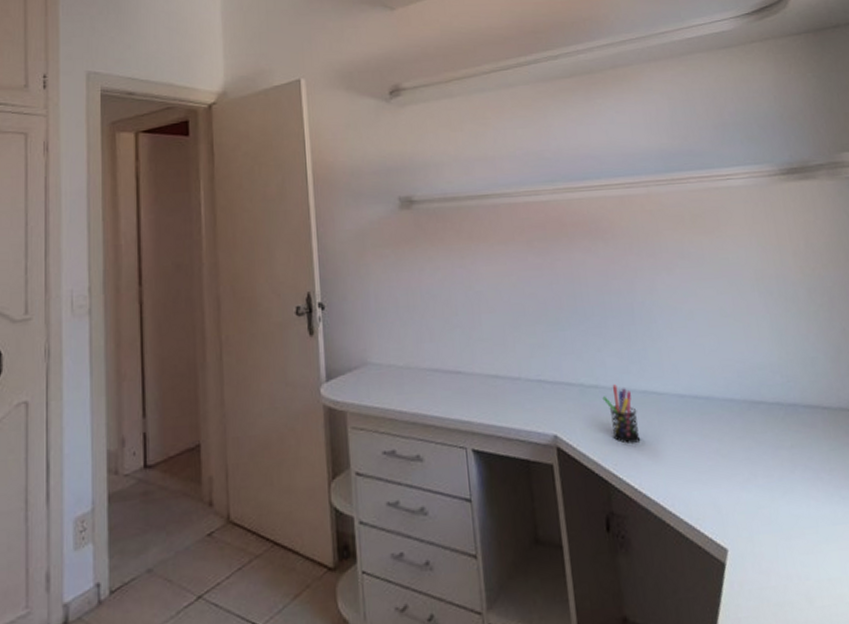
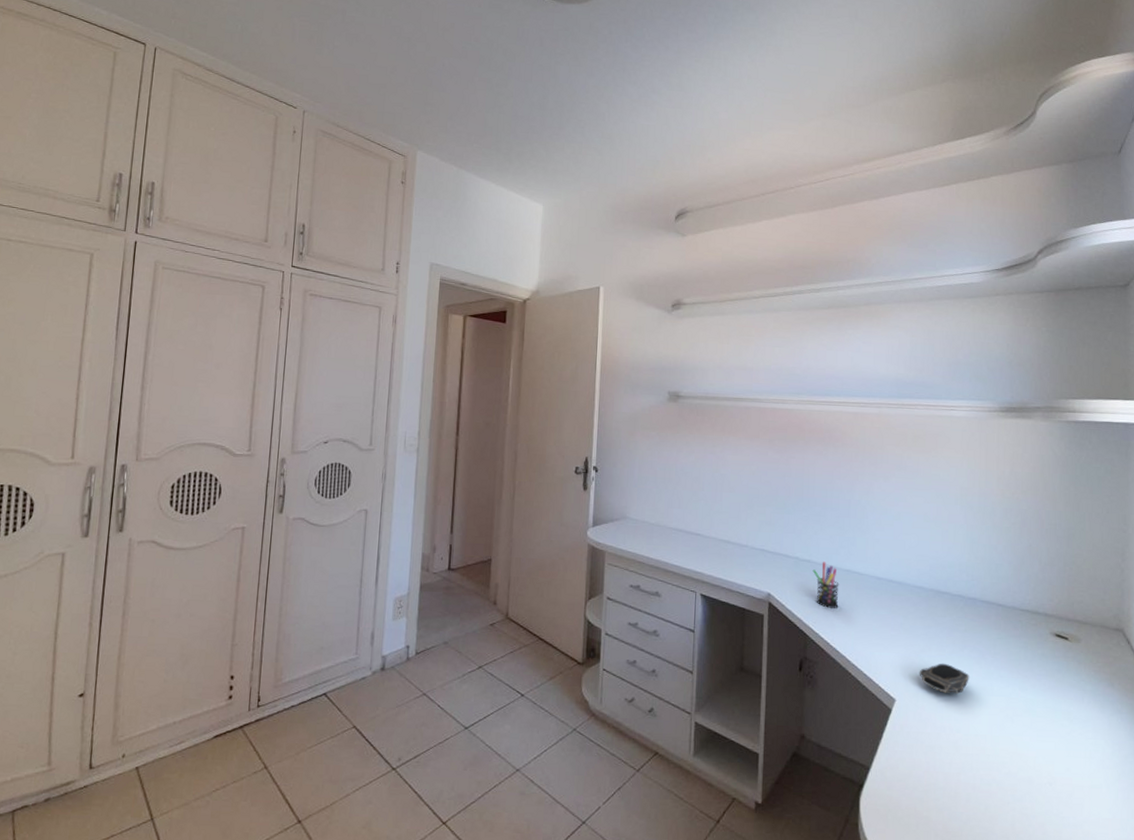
computer mouse: none [748,492,808,531] -> present [919,663,969,694]

